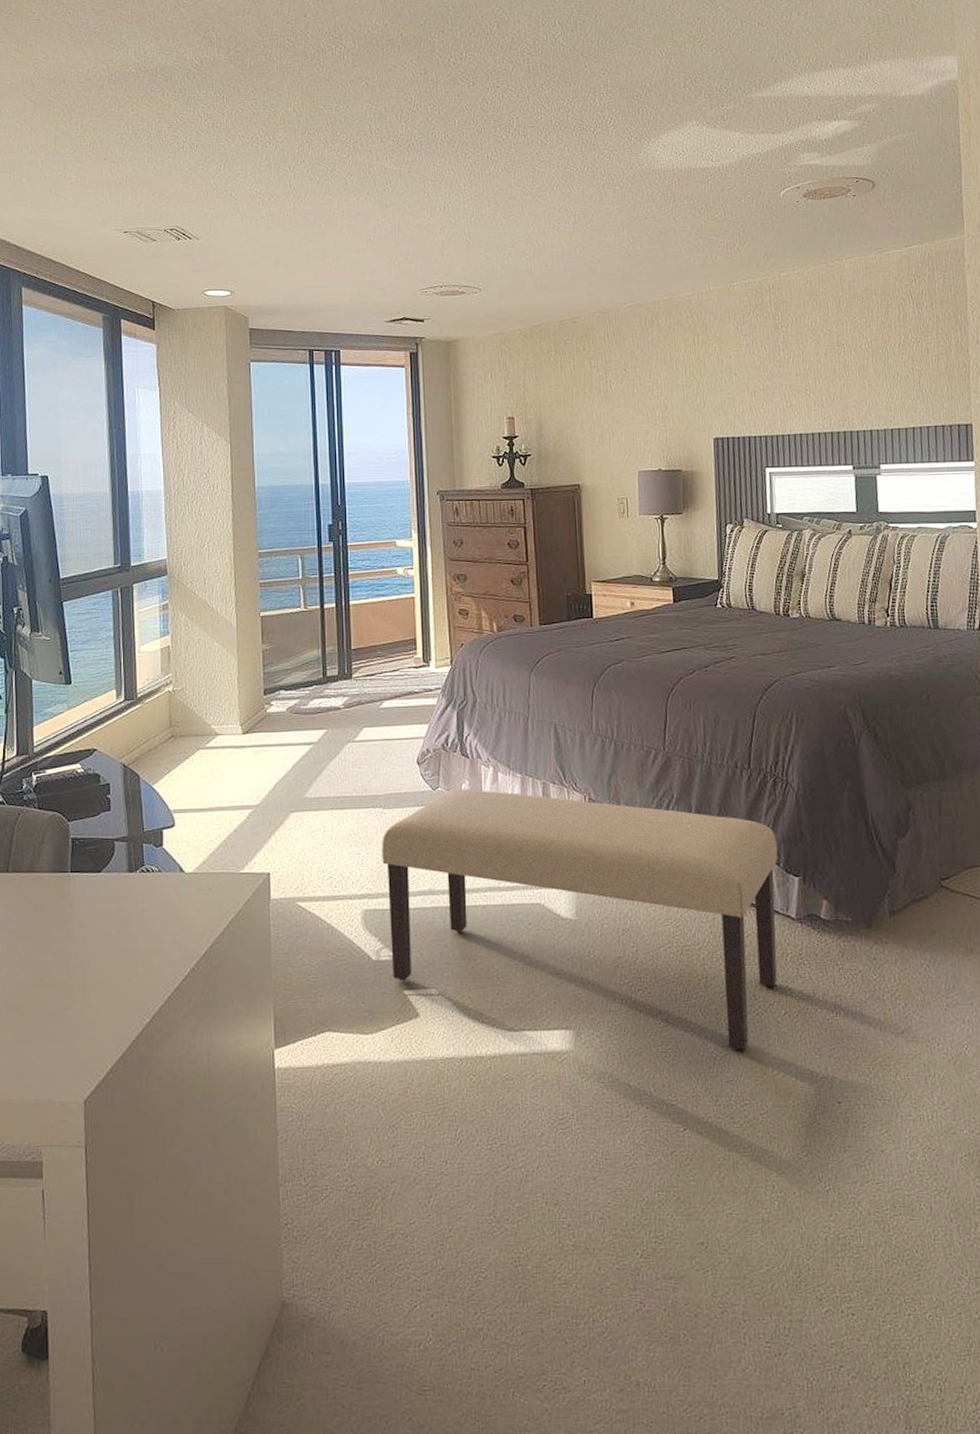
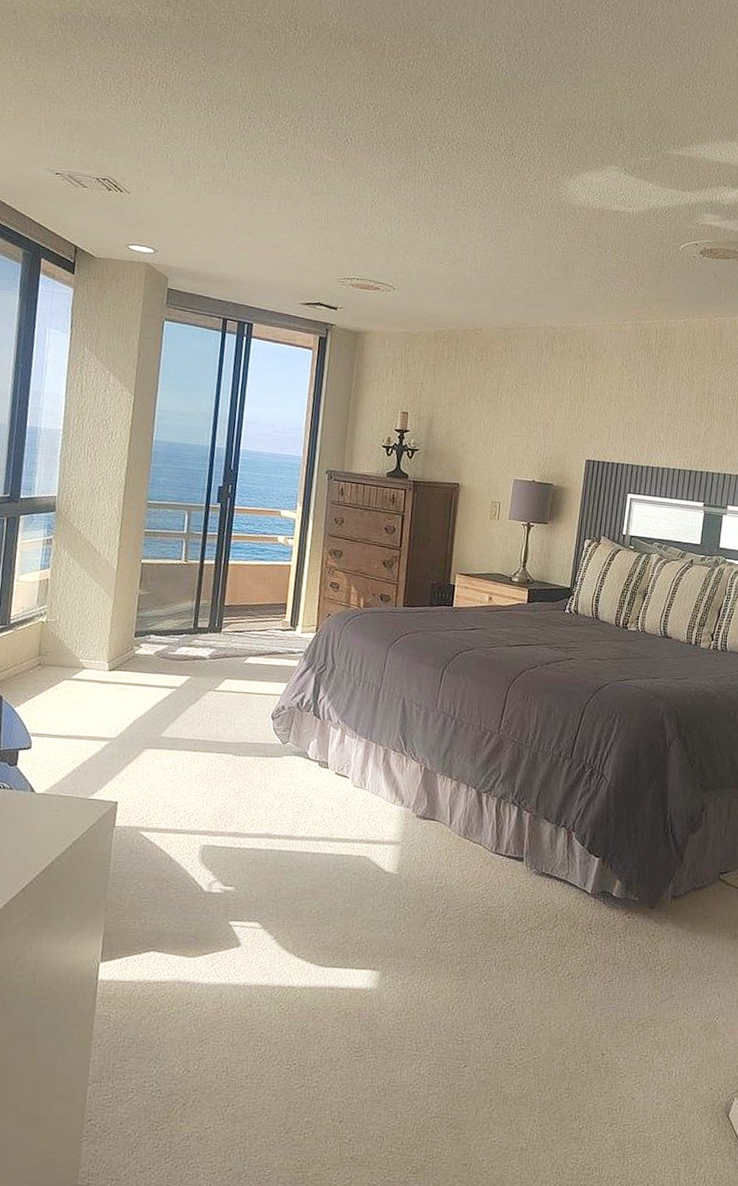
bench: present [382,789,778,1051] -> none [221,745,585,1003]

